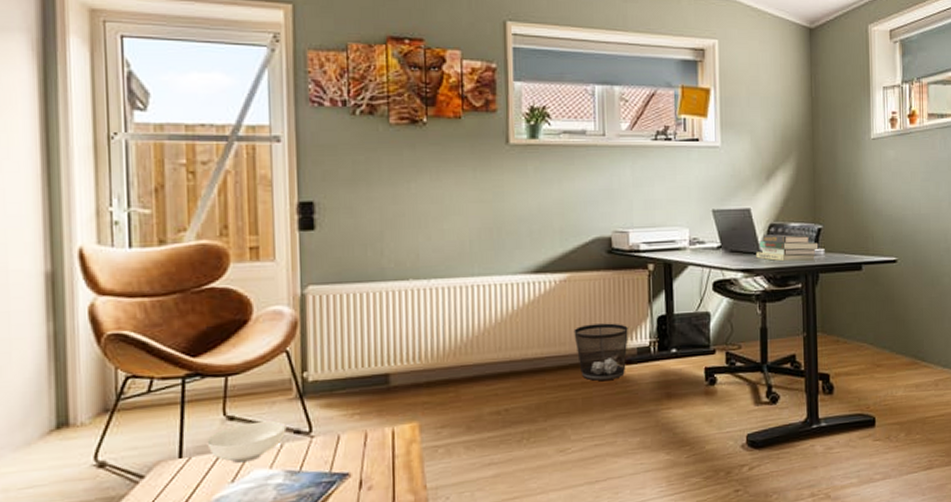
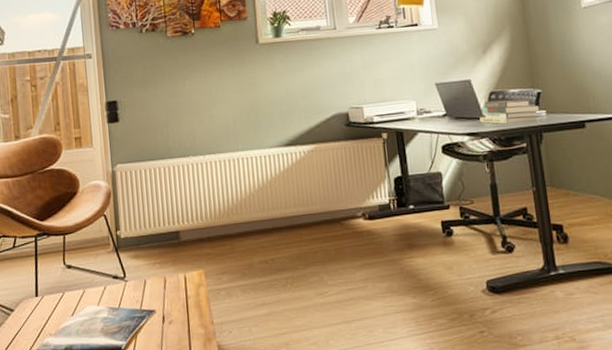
bowl: present [207,420,287,463] -> none [53,268,108,301]
waste bin: present [574,323,628,381] -> none [323,185,370,234]

